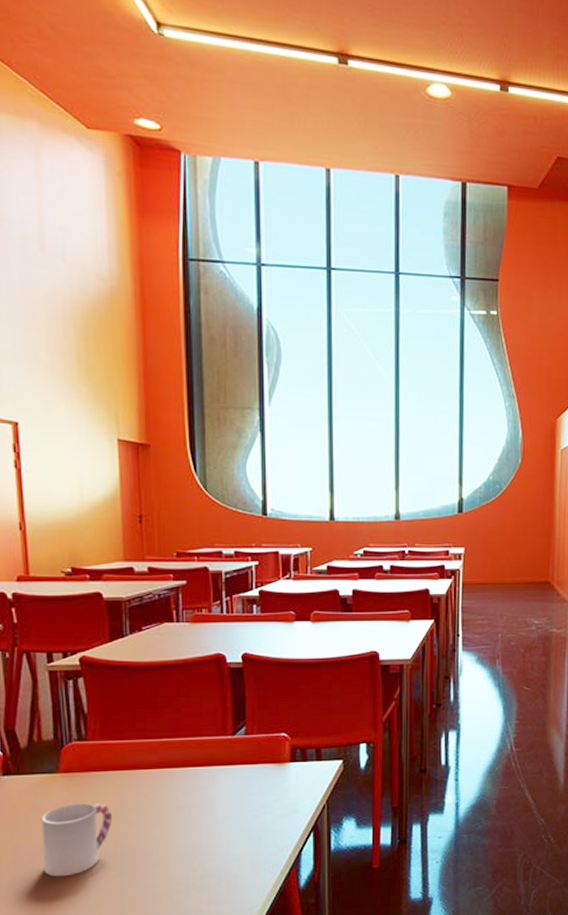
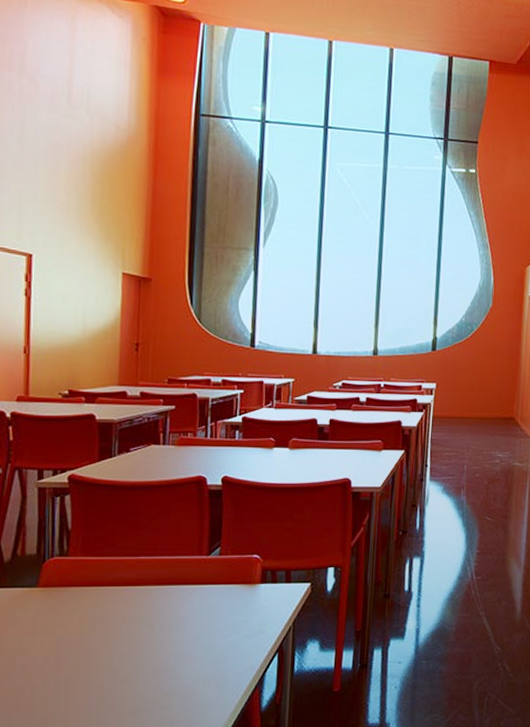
cup: present [41,803,113,877] -> none [14,618,86,691]

